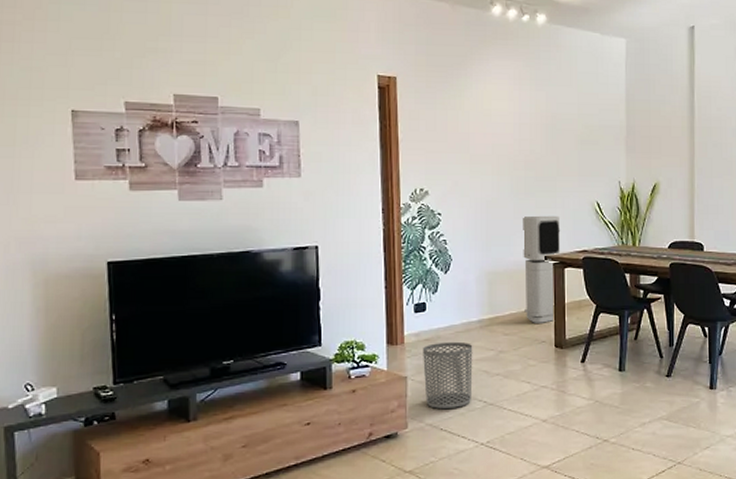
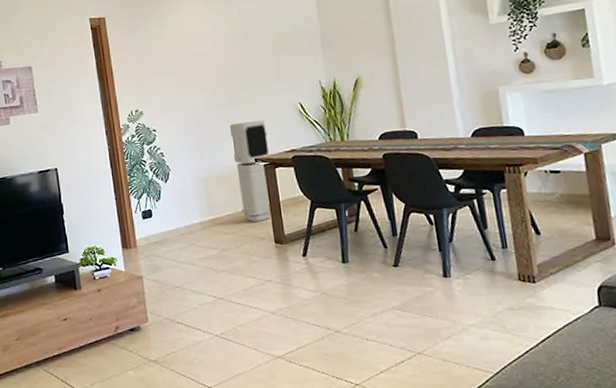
waste bin: present [423,341,473,409] -> none [153,242,202,304]

